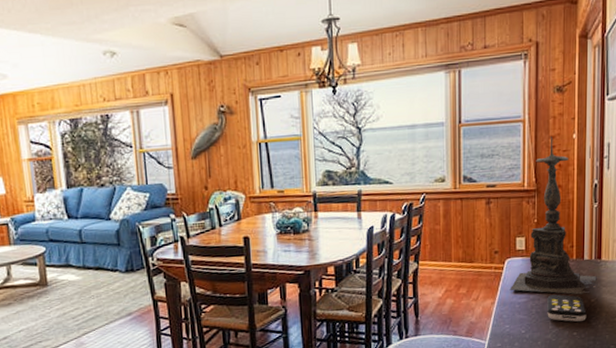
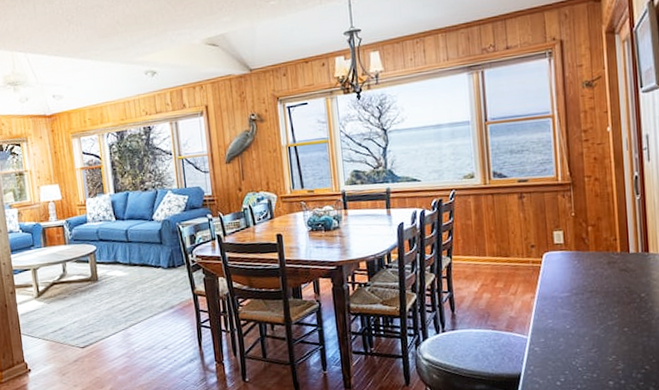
candle holder: present [509,135,597,295] -> none [550,129,646,289]
remote control: present [547,294,587,323] -> none [592,288,638,318]

